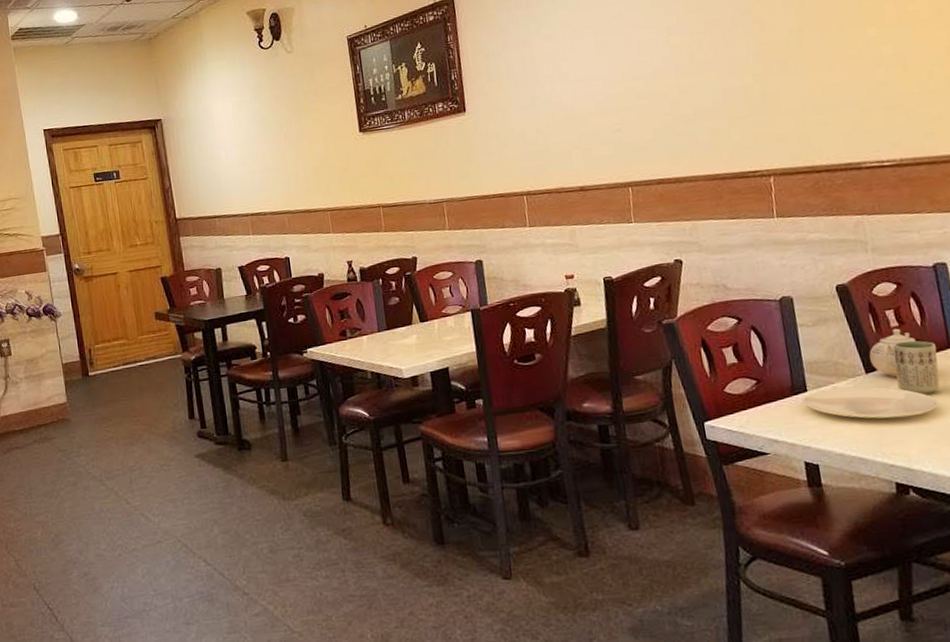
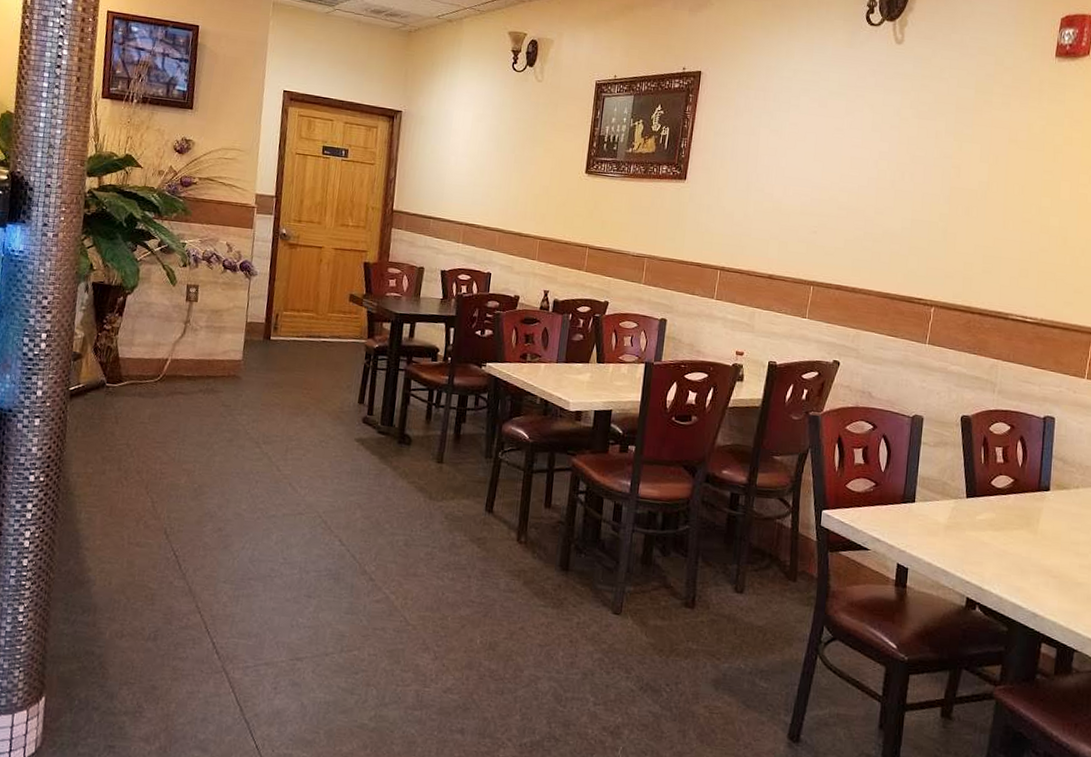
plate: present [803,386,939,419] -> none [909,504,1018,544]
teapot: present [869,328,917,378] -> none [973,464,1014,507]
cup: present [892,340,940,395] -> none [989,476,1028,527]

